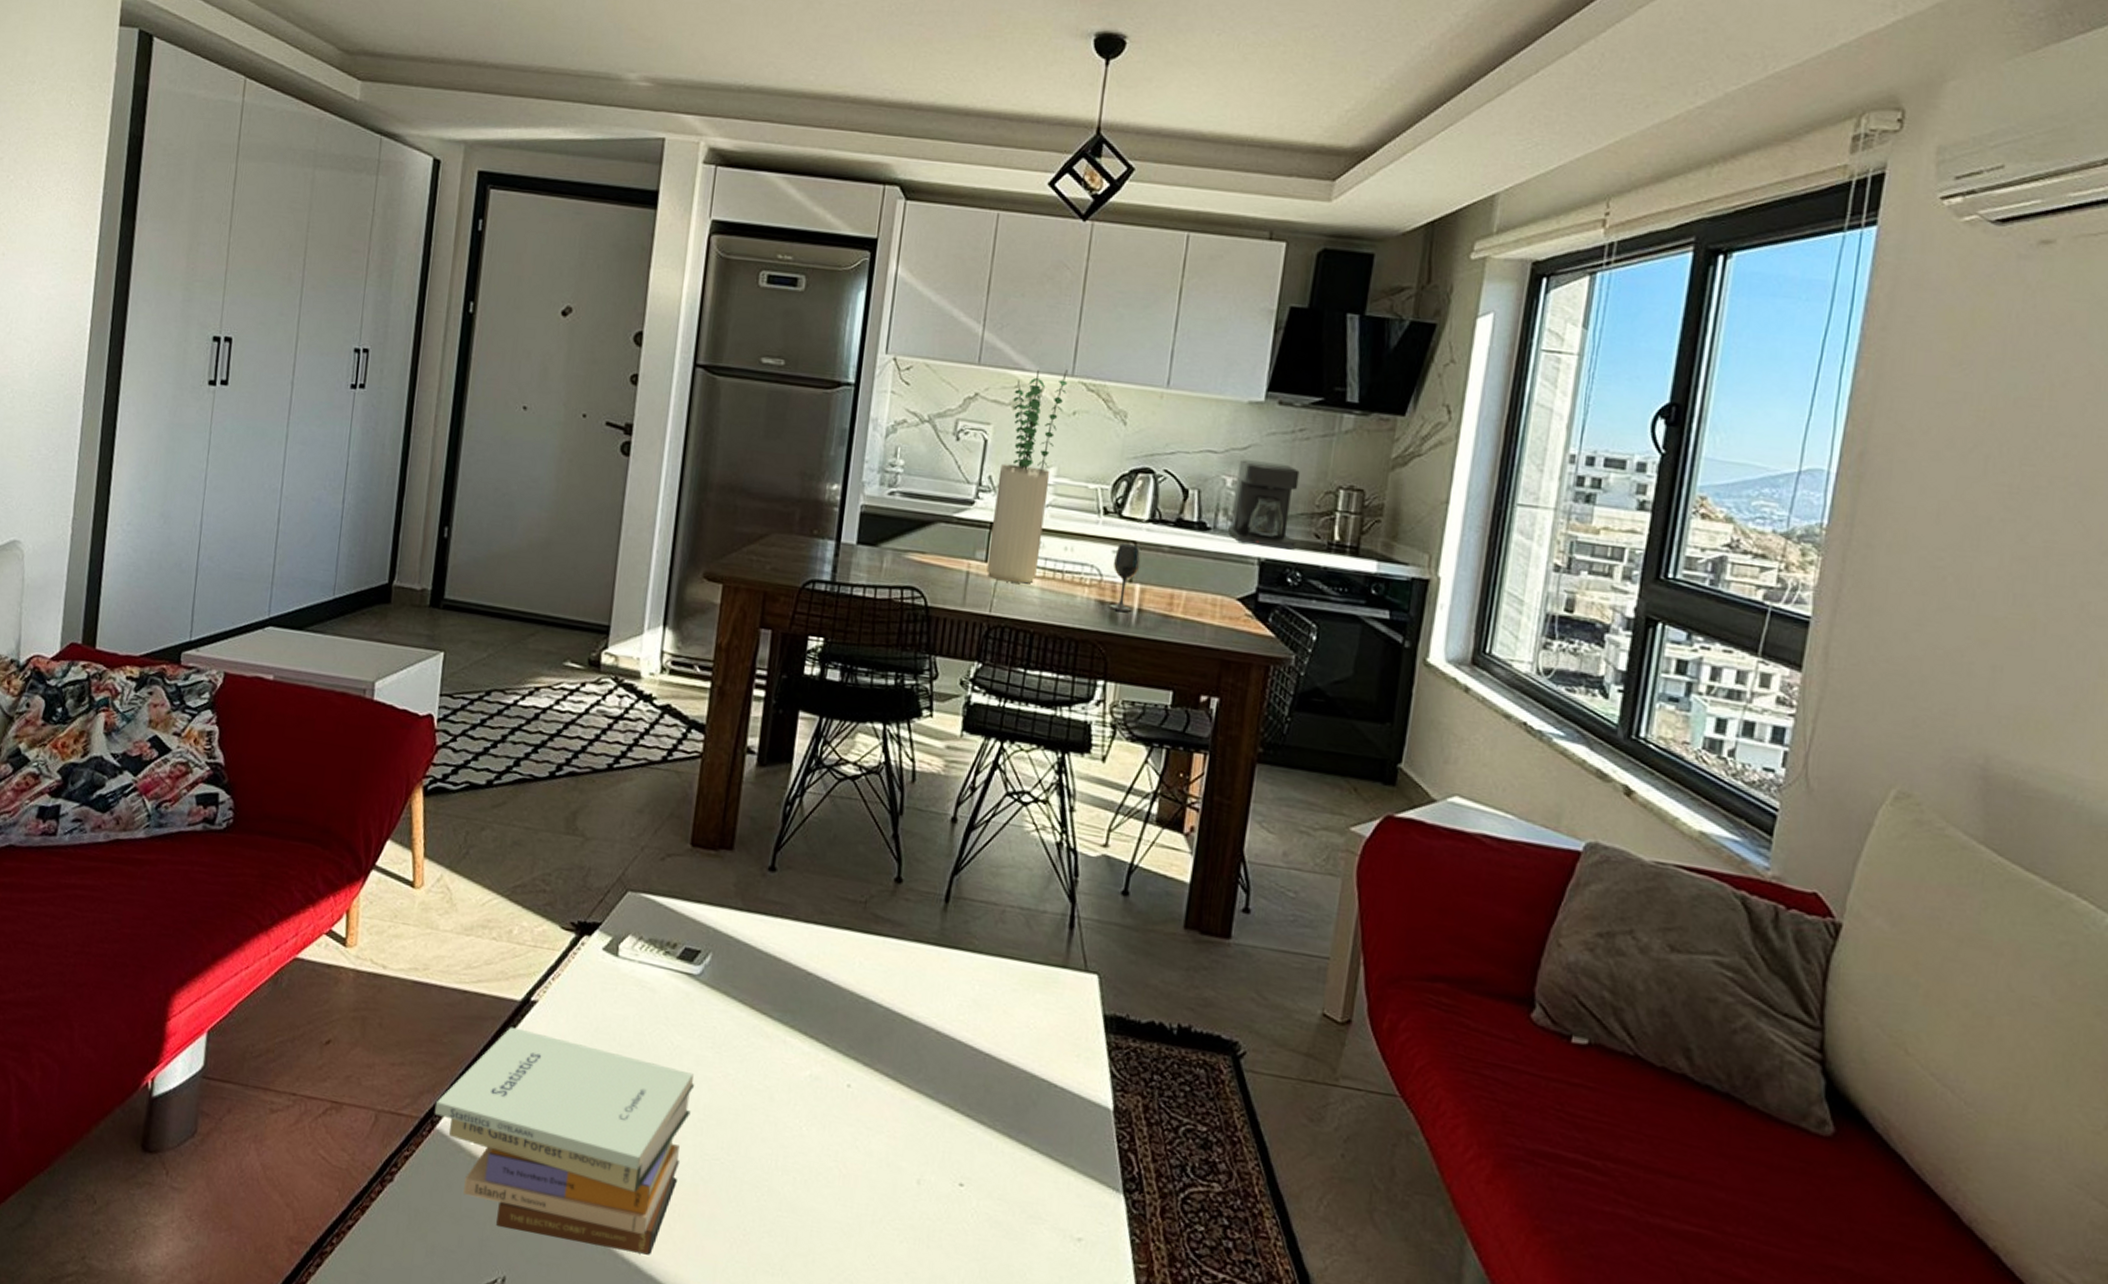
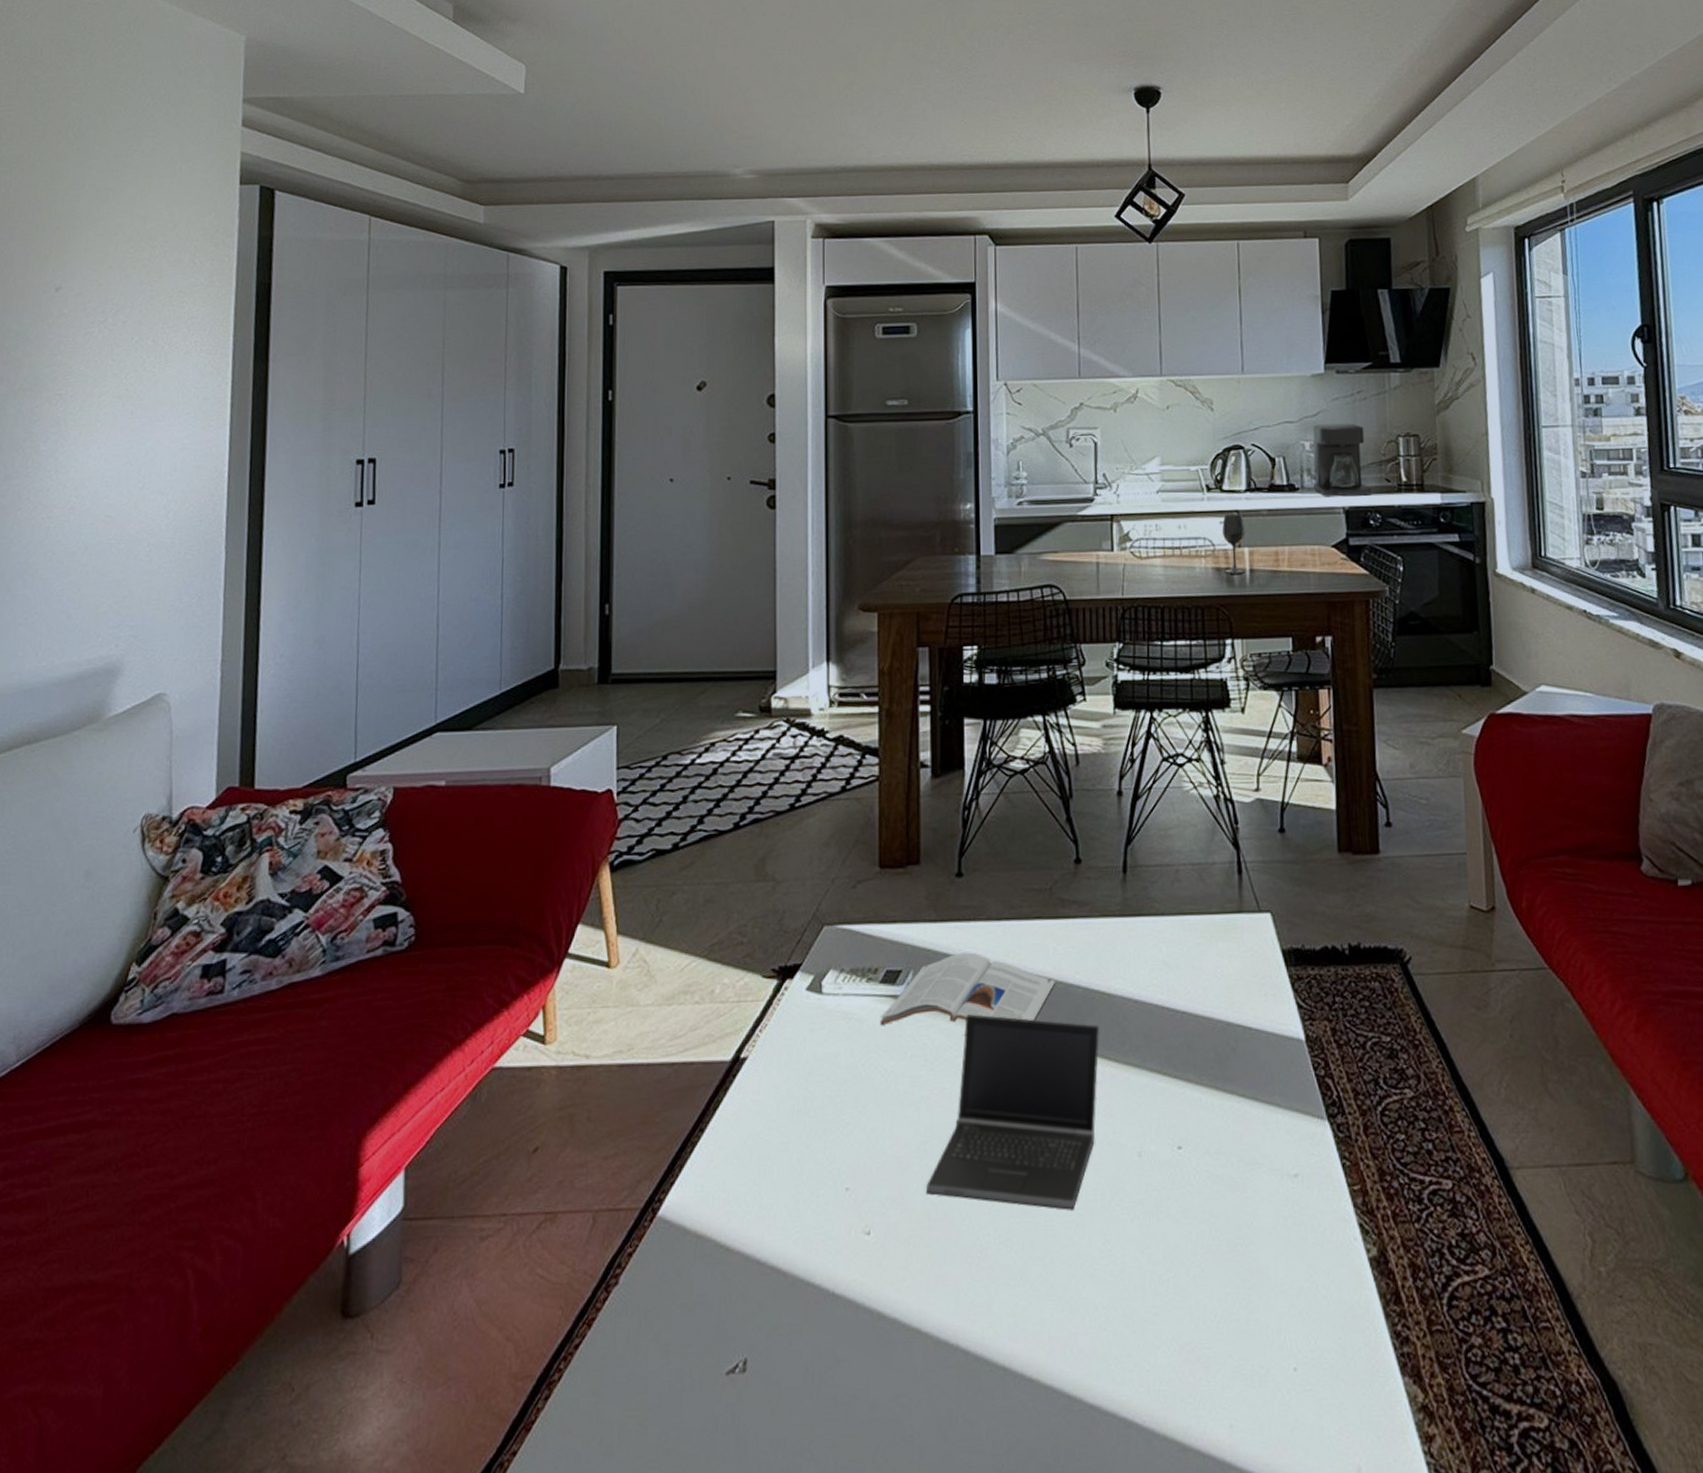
books: present [434,1026,695,1255] -> none [654,1089,914,1305]
magazine: none [672,946,858,1029] -> present [880,952,1056,1025]
laptop computer: none [697,1008,896,1218] -> present [926,1014,1100,1210]
vase: present [986,369,1068,584] -> none [1111,371,1159,566]

